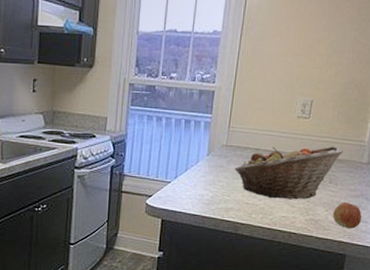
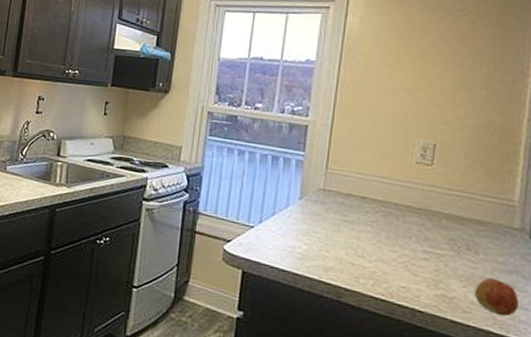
fruit basket: present [235,146,344,200] -> none [335,197,484,268]

